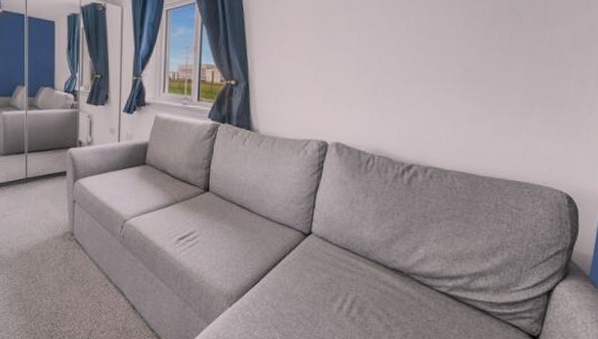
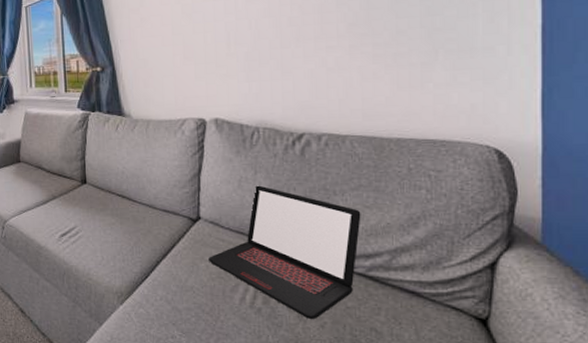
laptop: none [314,207,451,329] -> present [208,185,361,319]

